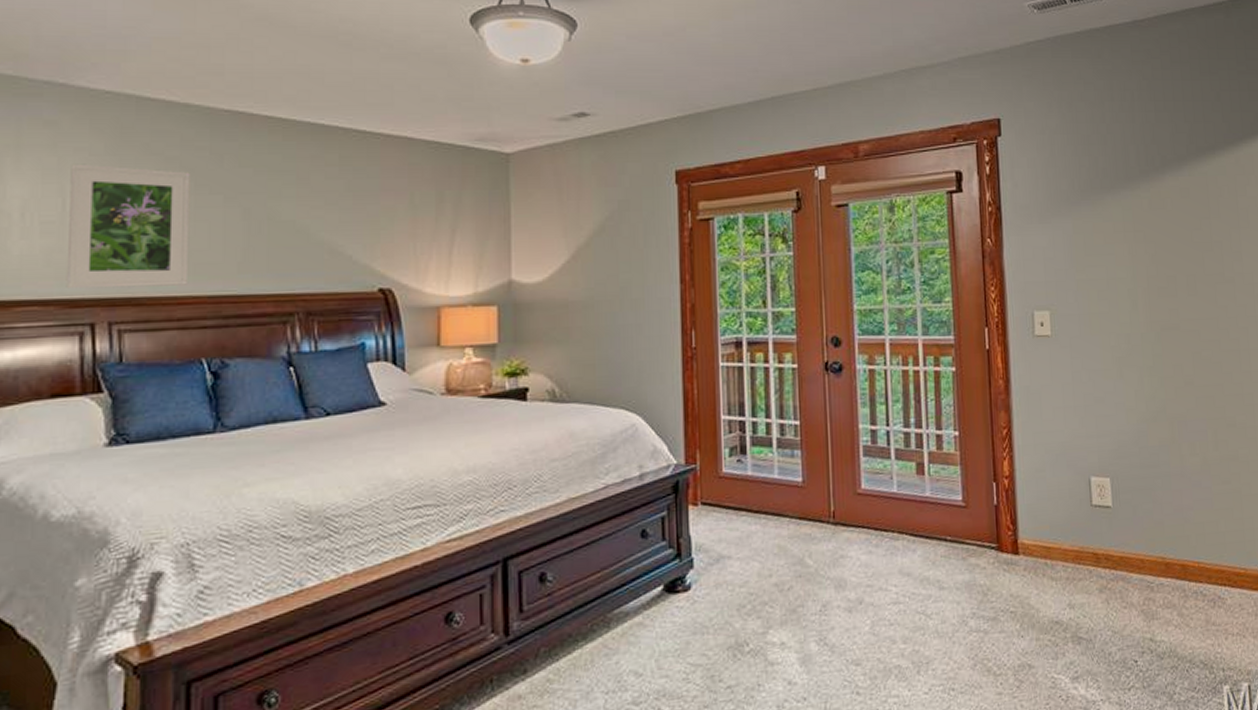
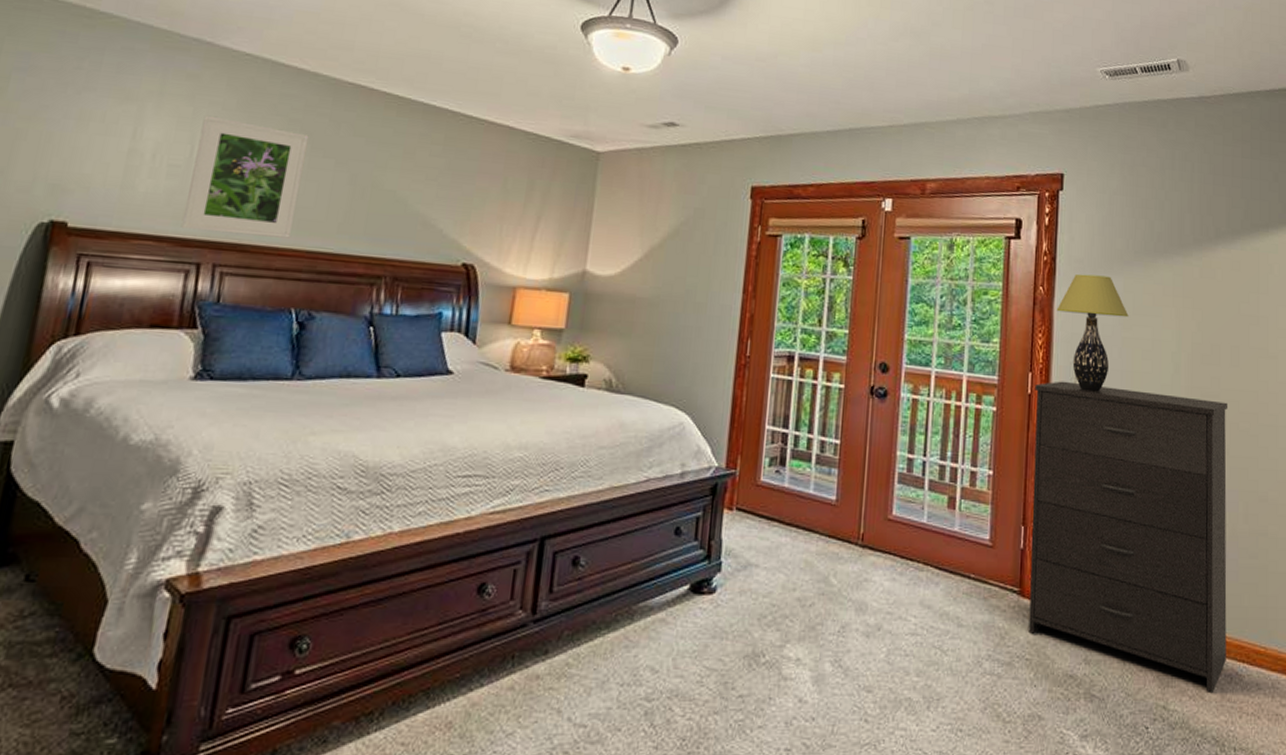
dresser: none [992,332,1208,620] -> present [1028,381,1229,694]
table lamp: none [1006,219,1081,339] -> present [1056,274,1129,392]

